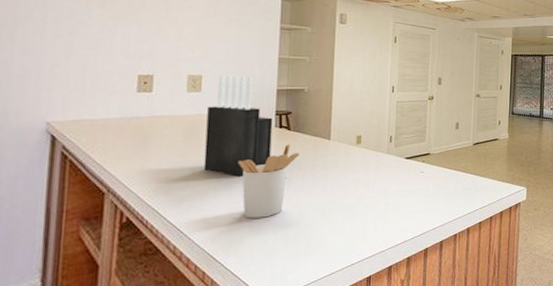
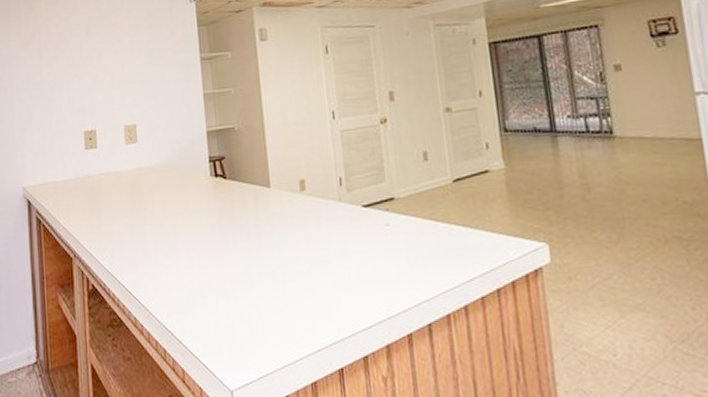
knife block: present [203,75,273,177] -> none [145,119,211,238]
utensil holder: present [238,144,299,218] -> none [180,196,240,287]

